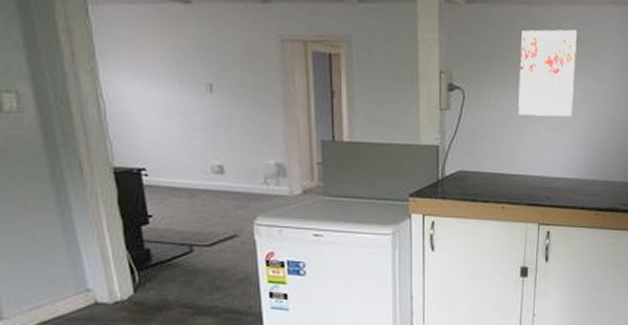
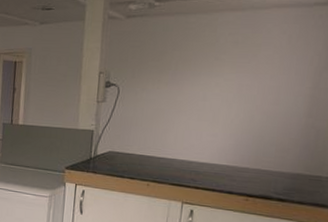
wall art: present [518,29,577,117] -> none [168,33,234,109]

